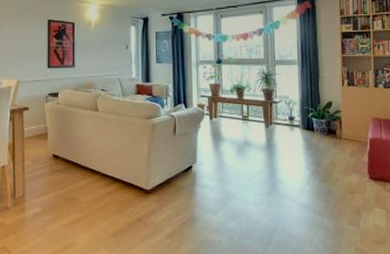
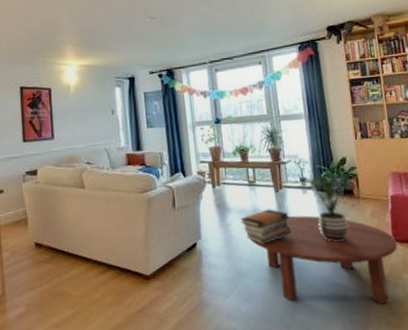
book stack: none [233,141,278,171] -> present [241,209,293,244]
coffee table: none [238,149,372,232] -> present [247,215,397,304]
potted plant: none [287,113,337,176] -> present [299,171,354,242]

